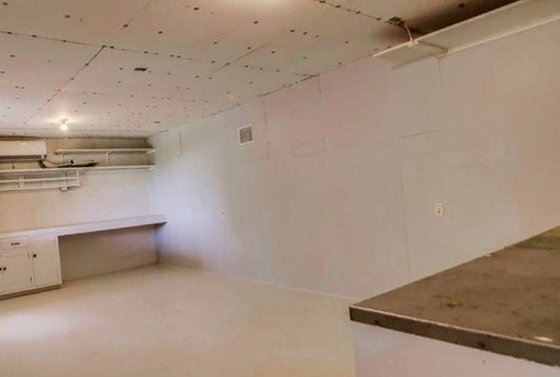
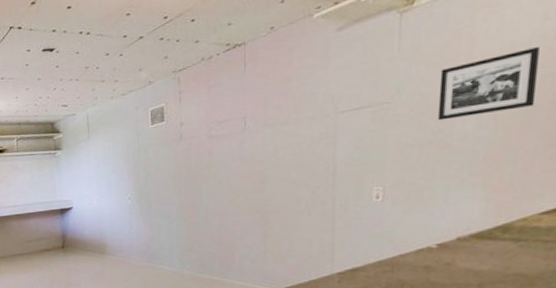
picture frame: none [474,92,544,147] -> present [437,47,540,121]

